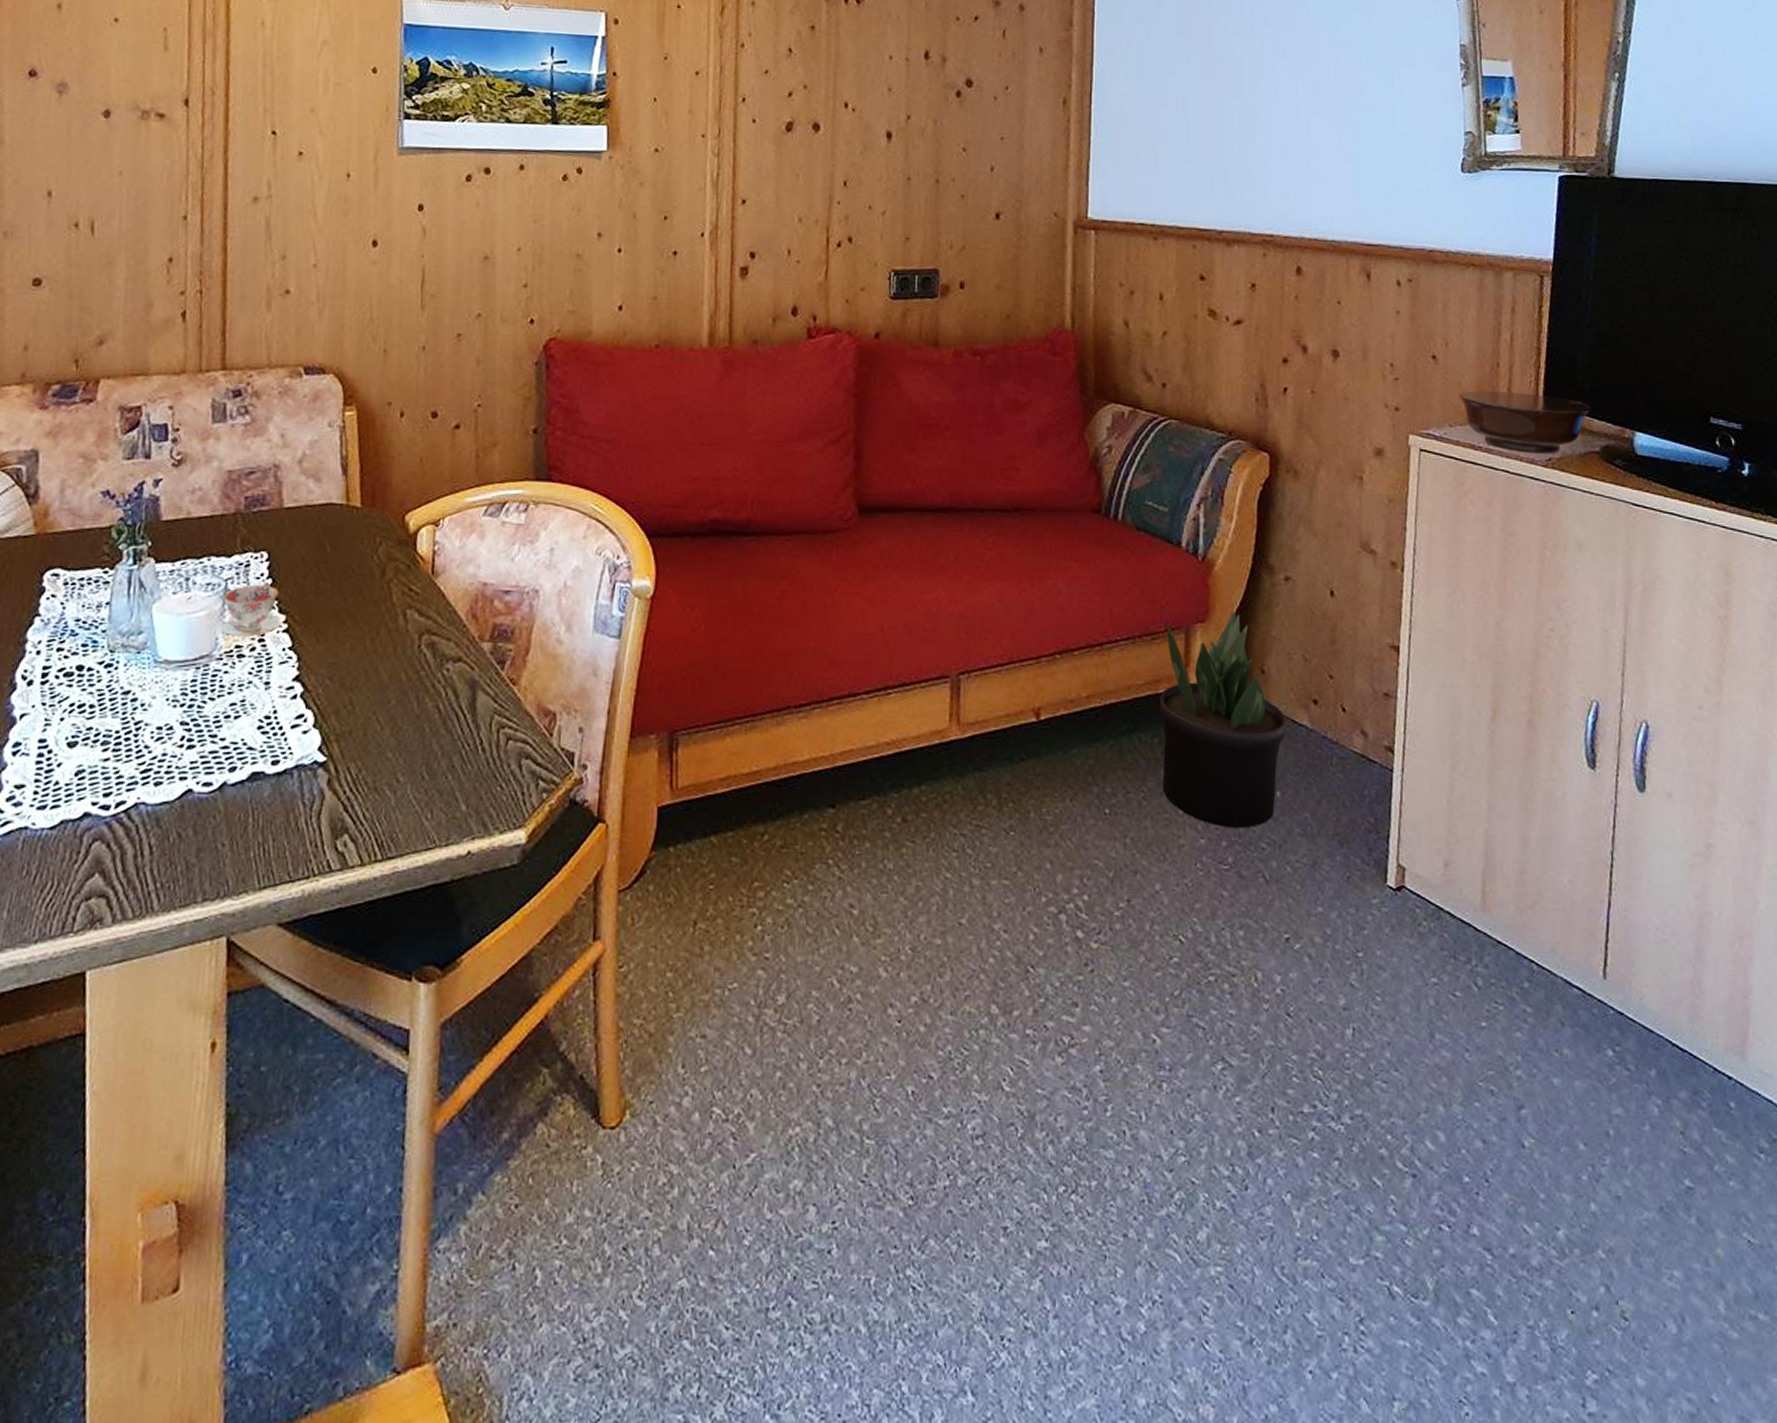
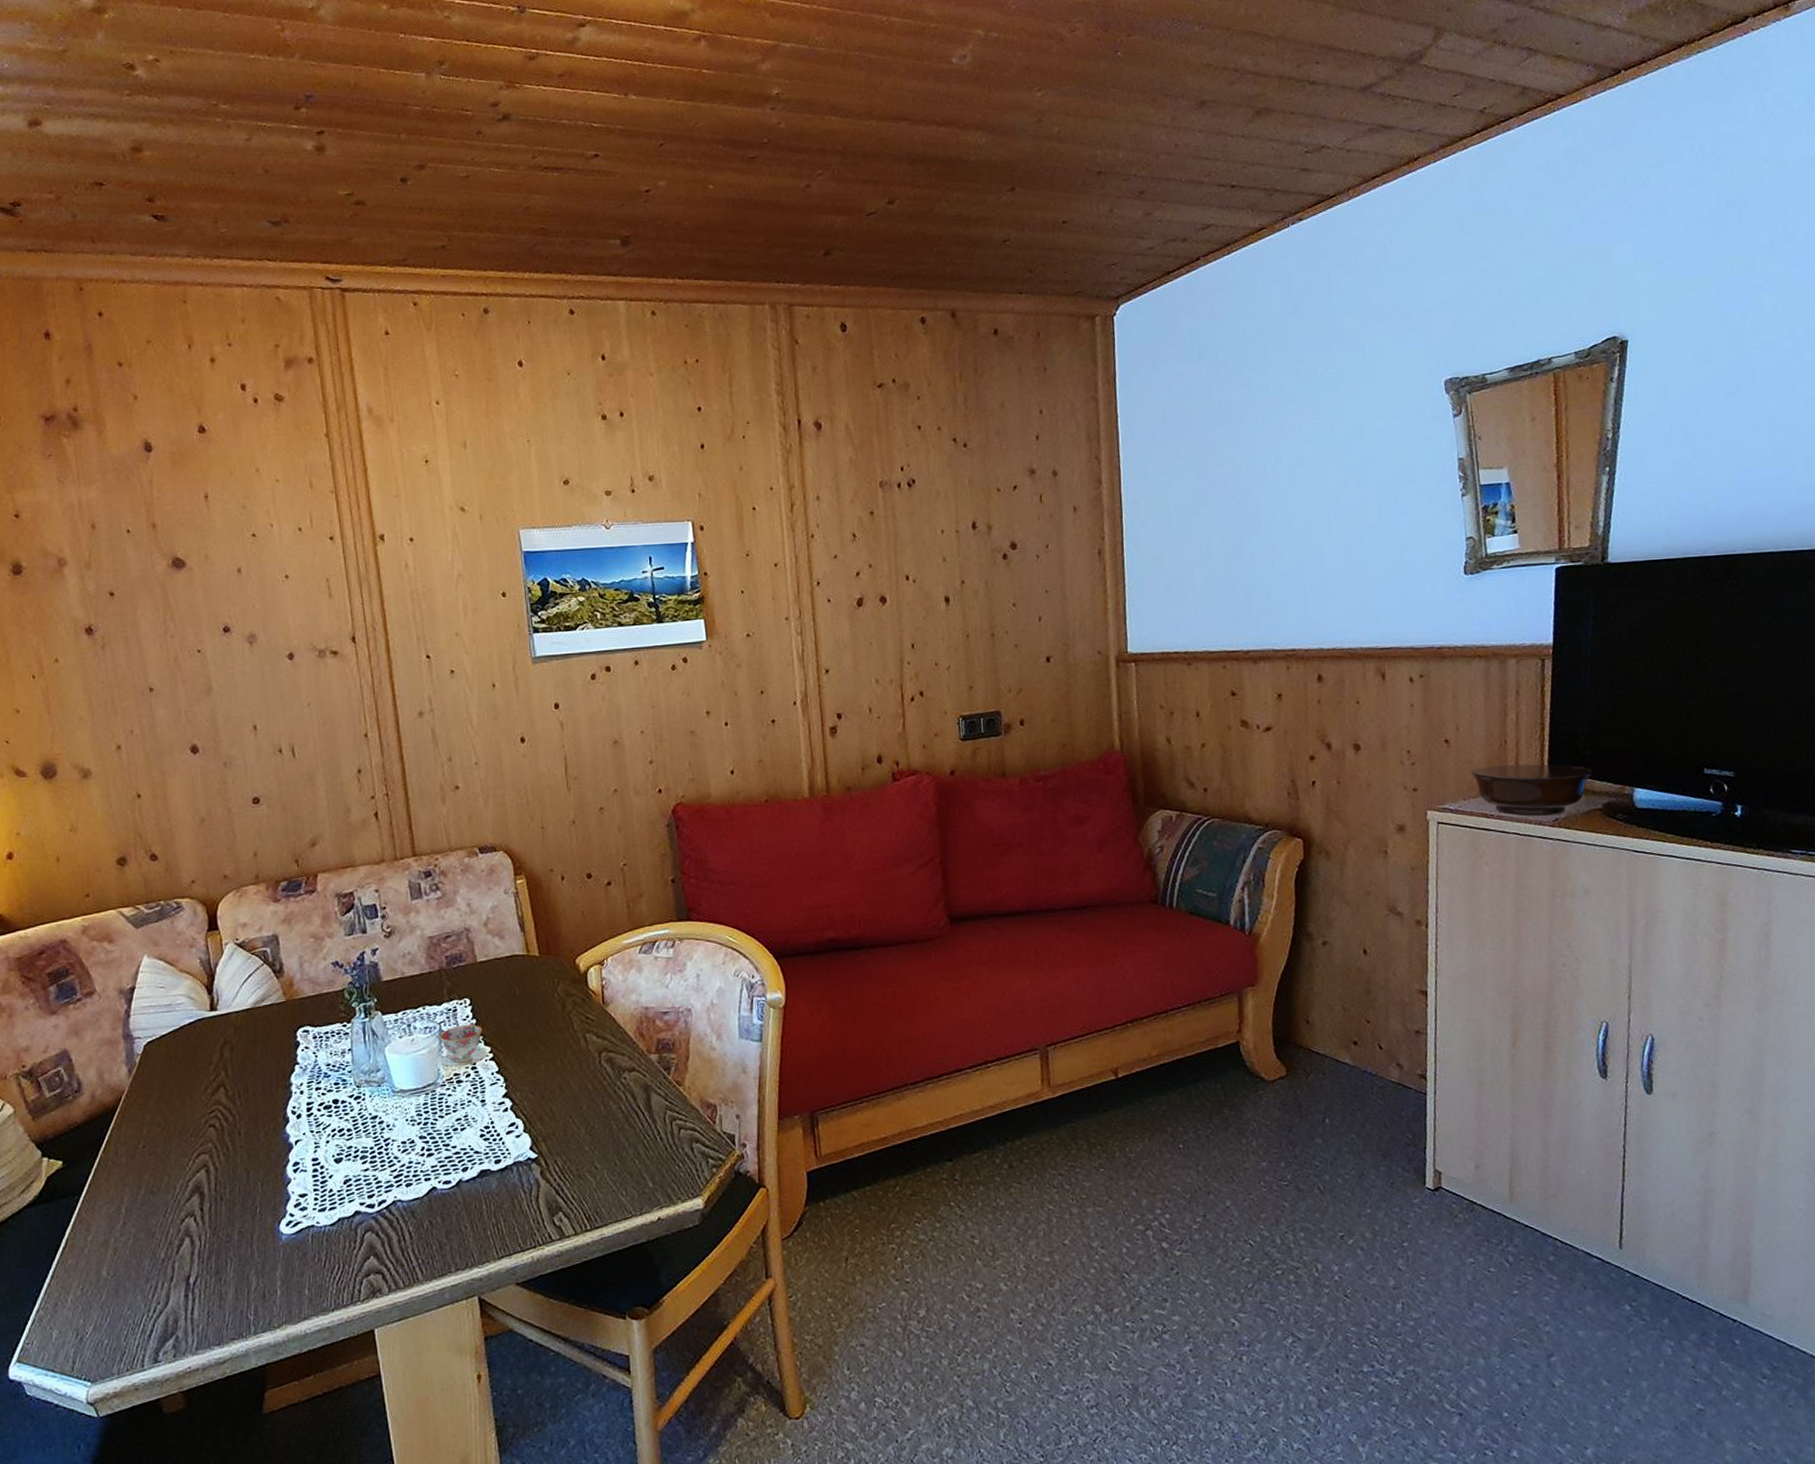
planter: present [1160,612,1286,829] -> none [1220,975,1331,1152]

